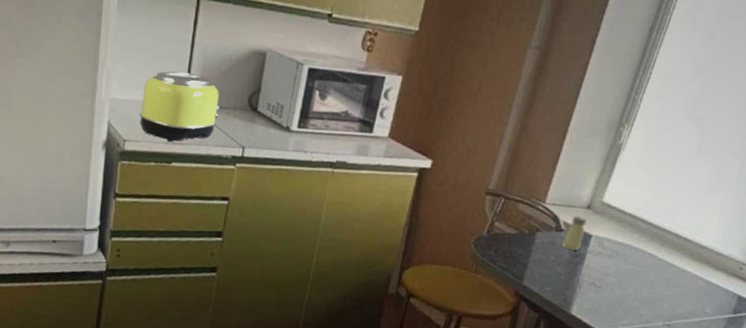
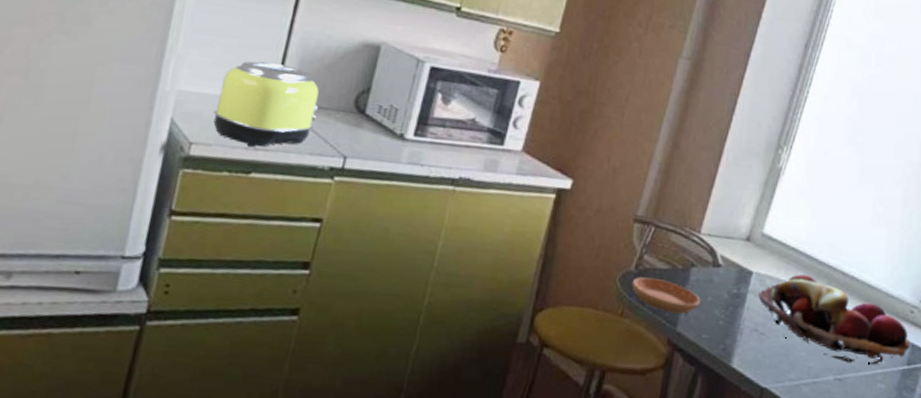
saucer: none [484,240,544,271] -> present [631,277,701,314]
saltshaker: present [562,215,587,251] -> none [720,248,746,290]
fruit basket: none [596,237,738,314] -> present [757,274,911,365]

